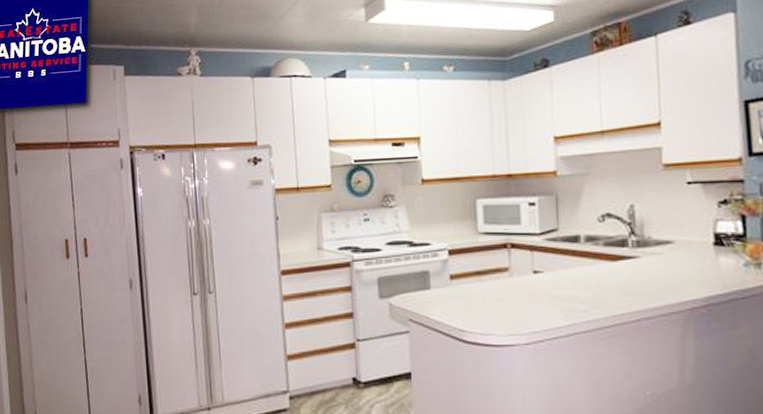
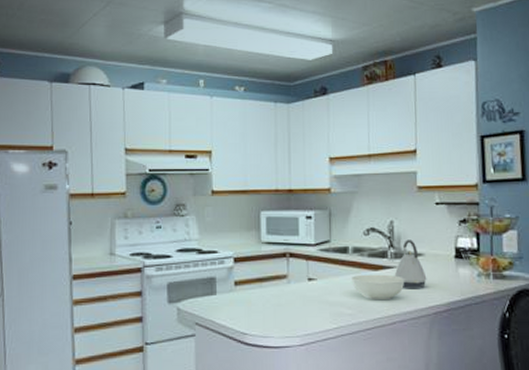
bowl: none [585,265,651,295] -> present [352,274,405,301]
kettle: none [637,225,679,282] -> present [394,240,427,289]

